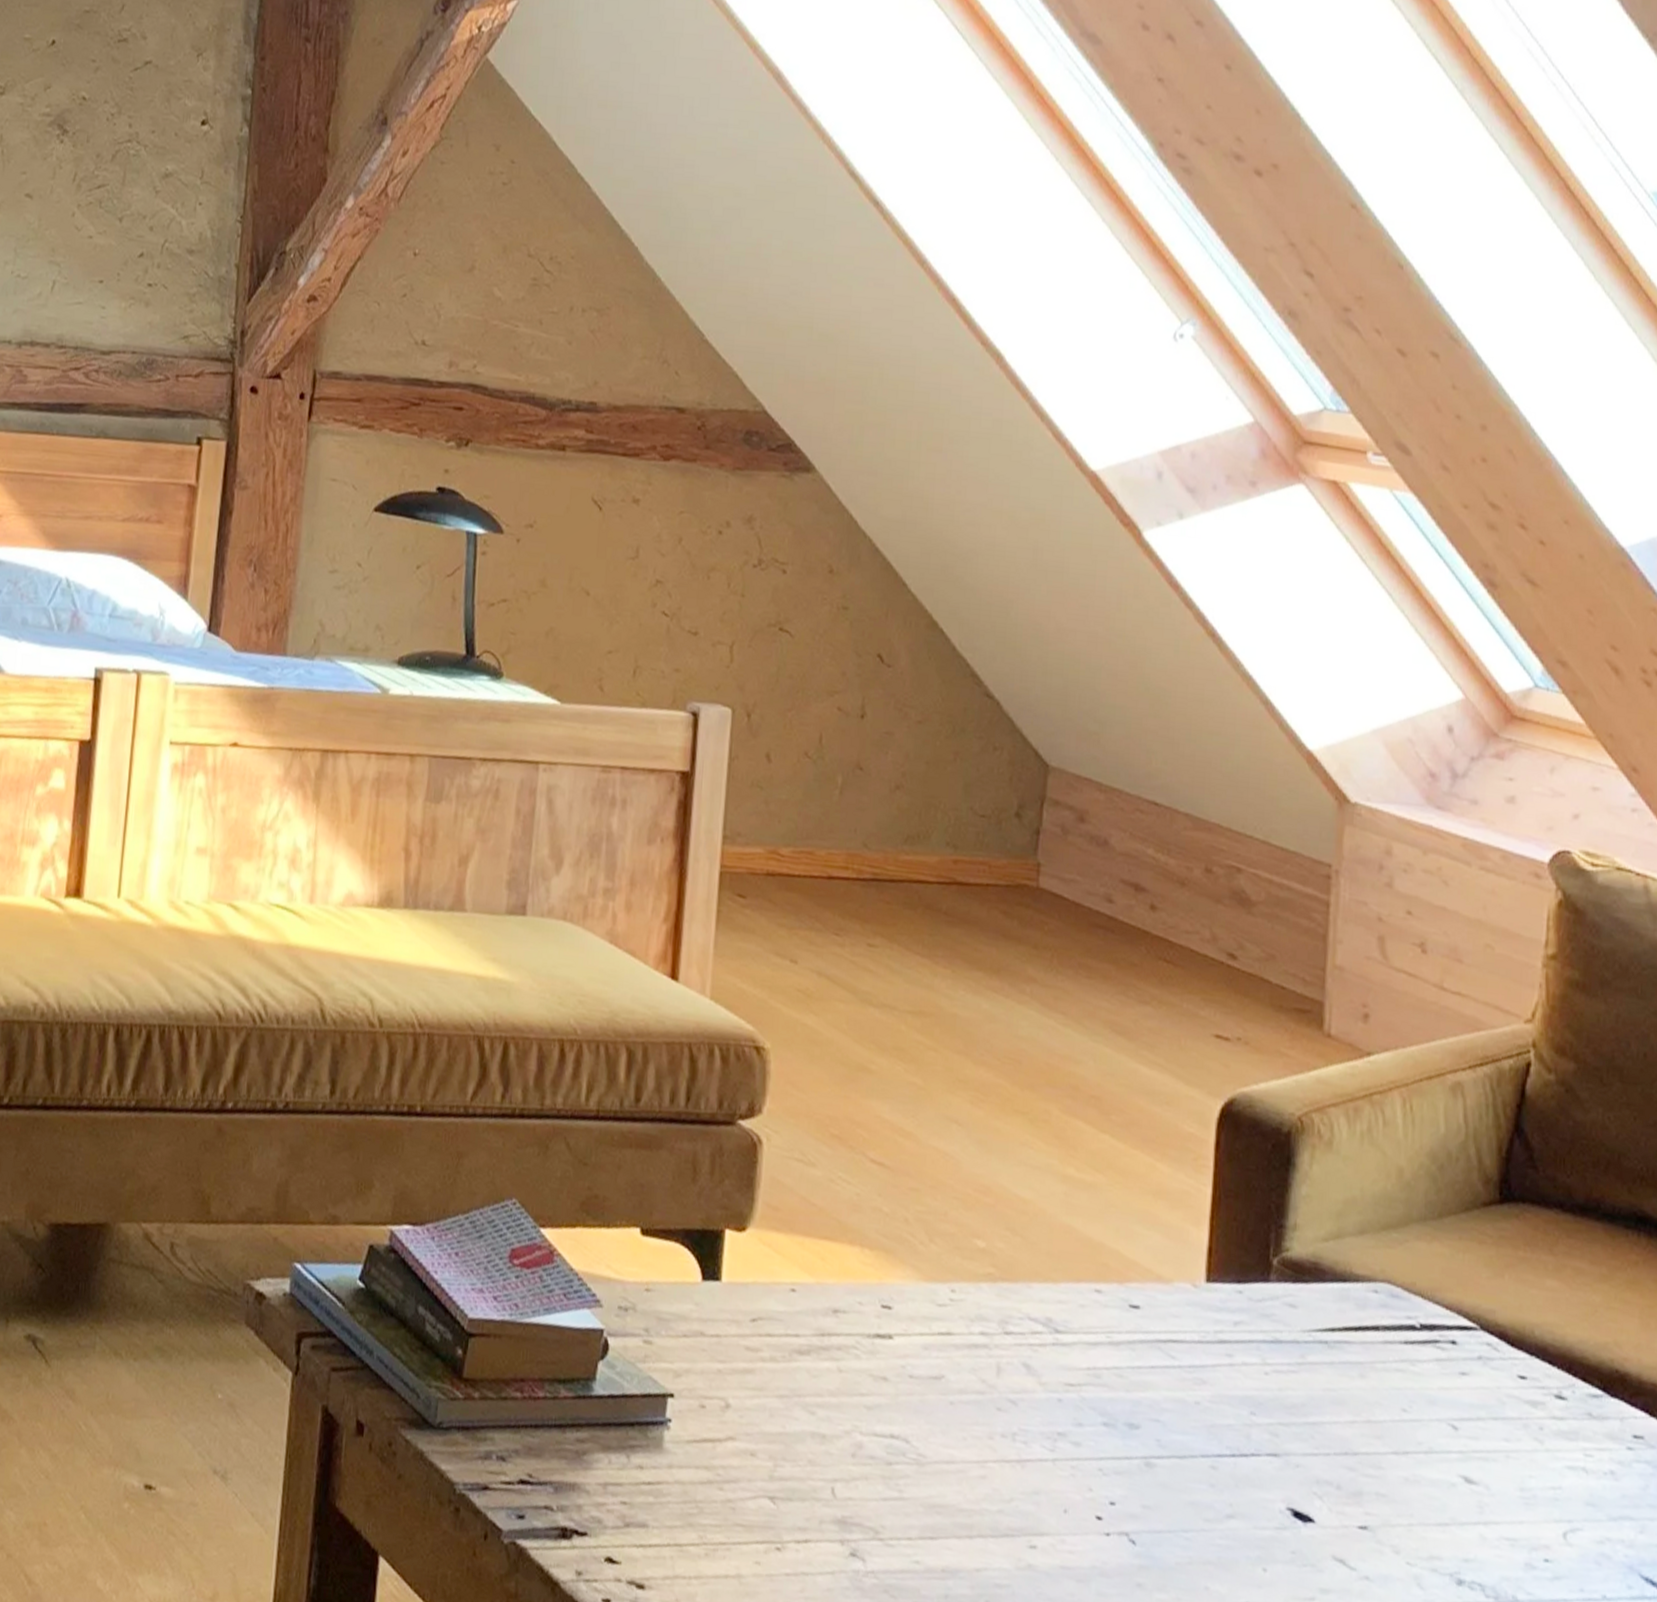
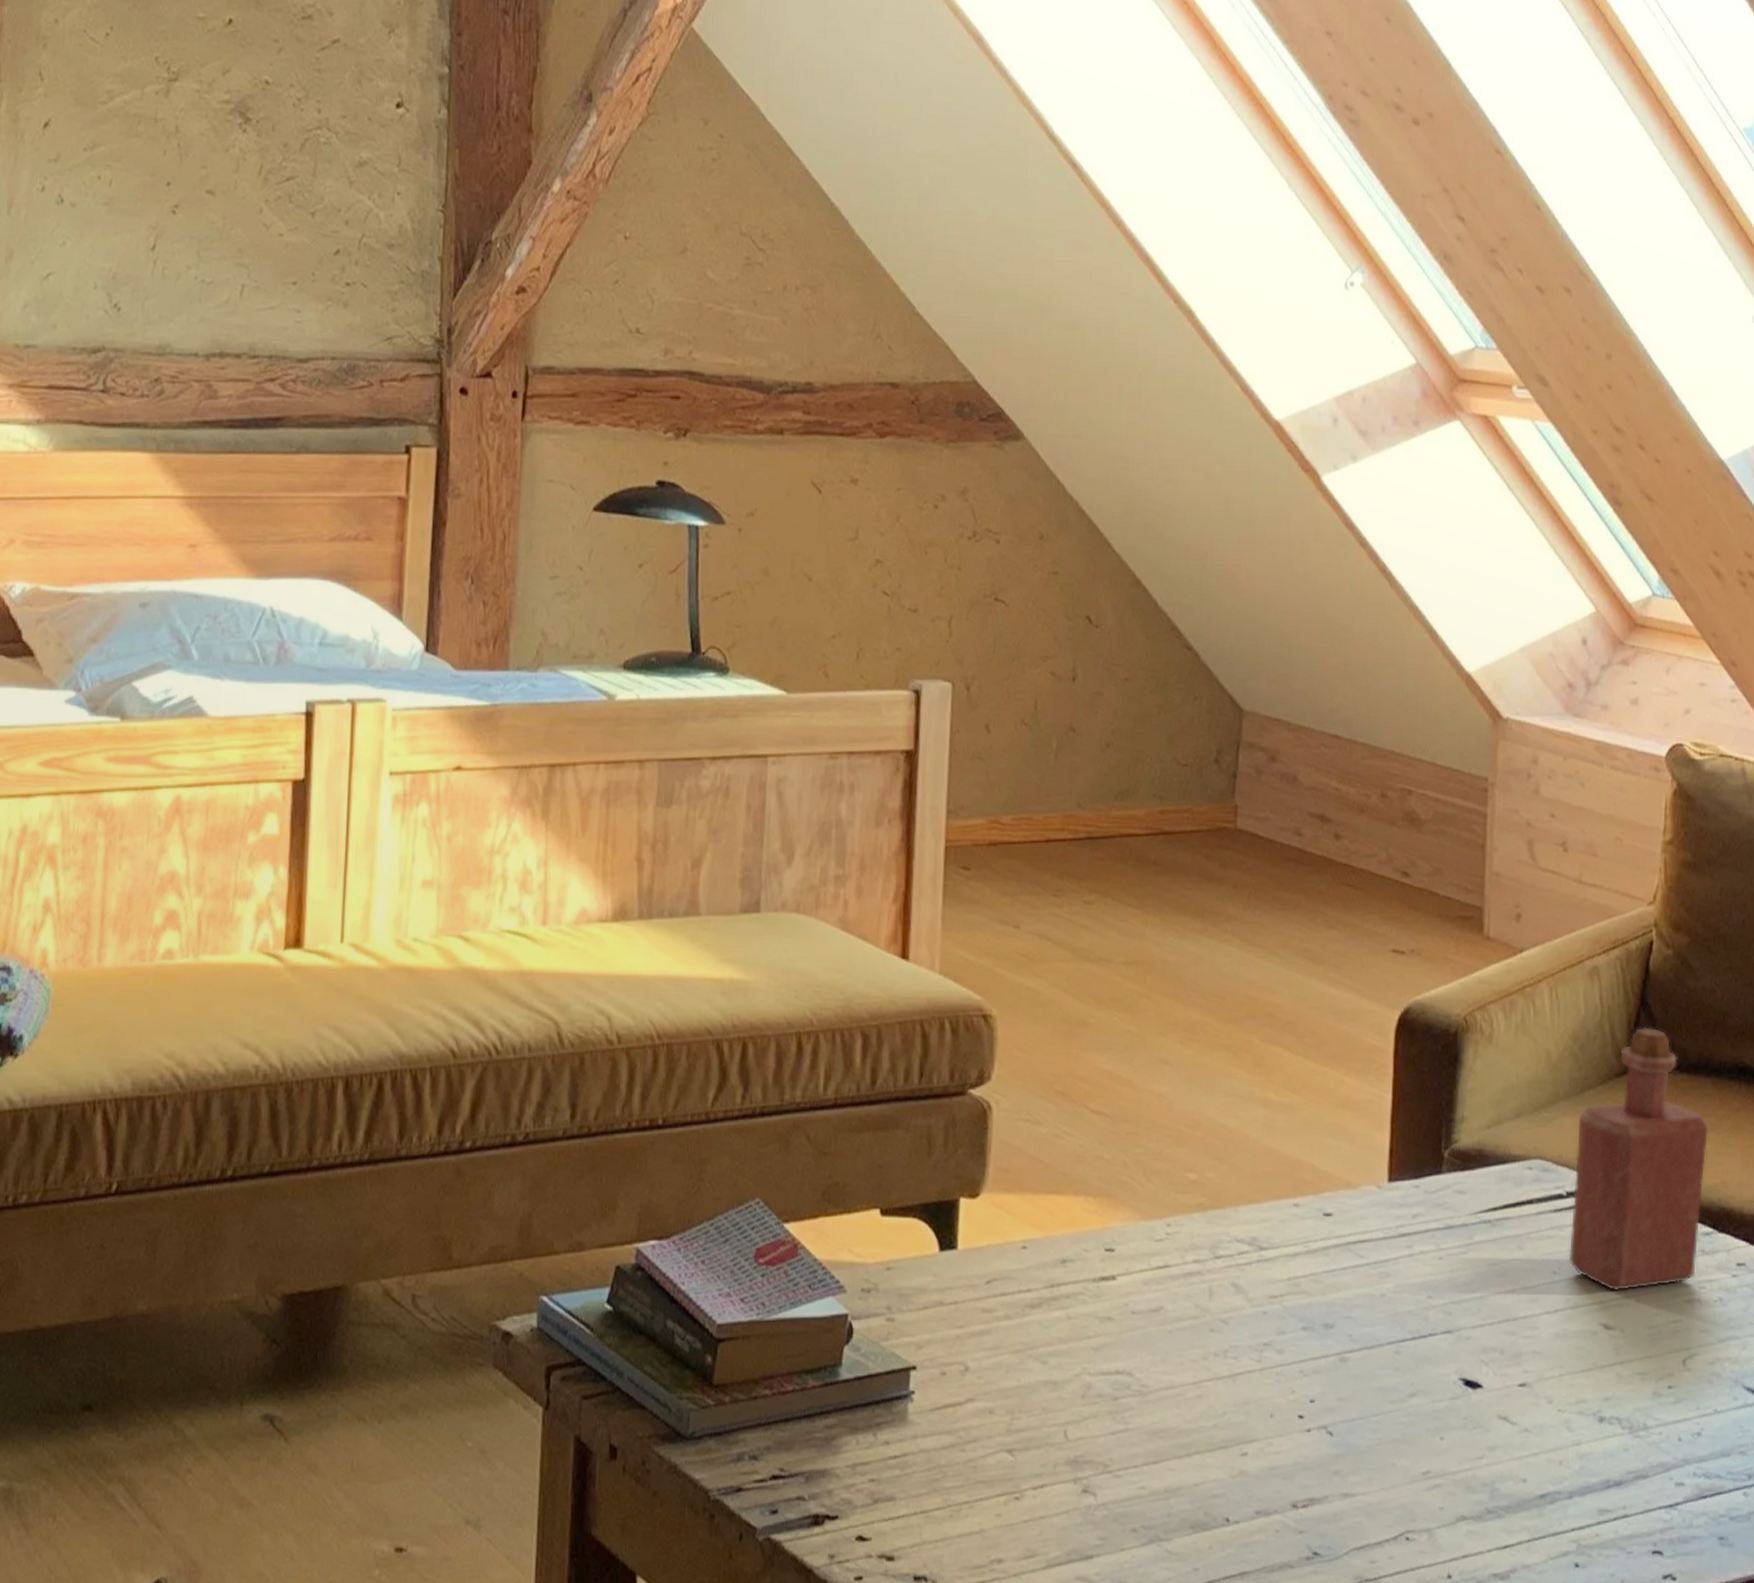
bottle: none [1421,1156,1599,1446] -> present [1568,1027,1709,1291]

